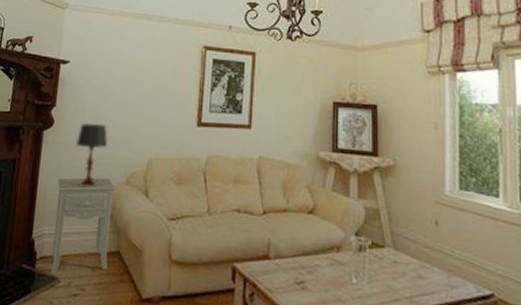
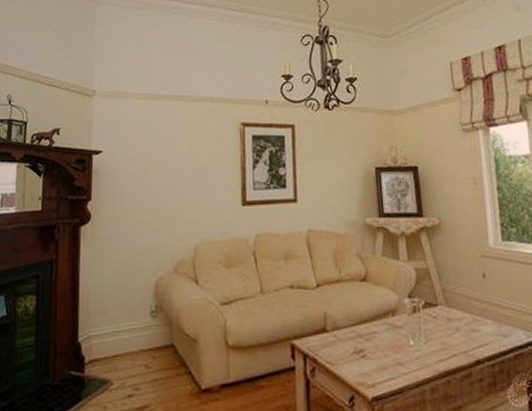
nightstand: present [51,177,116,274] -> none [100,269,164,376]
table lamp: present [76,122,108,188] -> none [117,213,151,282]

